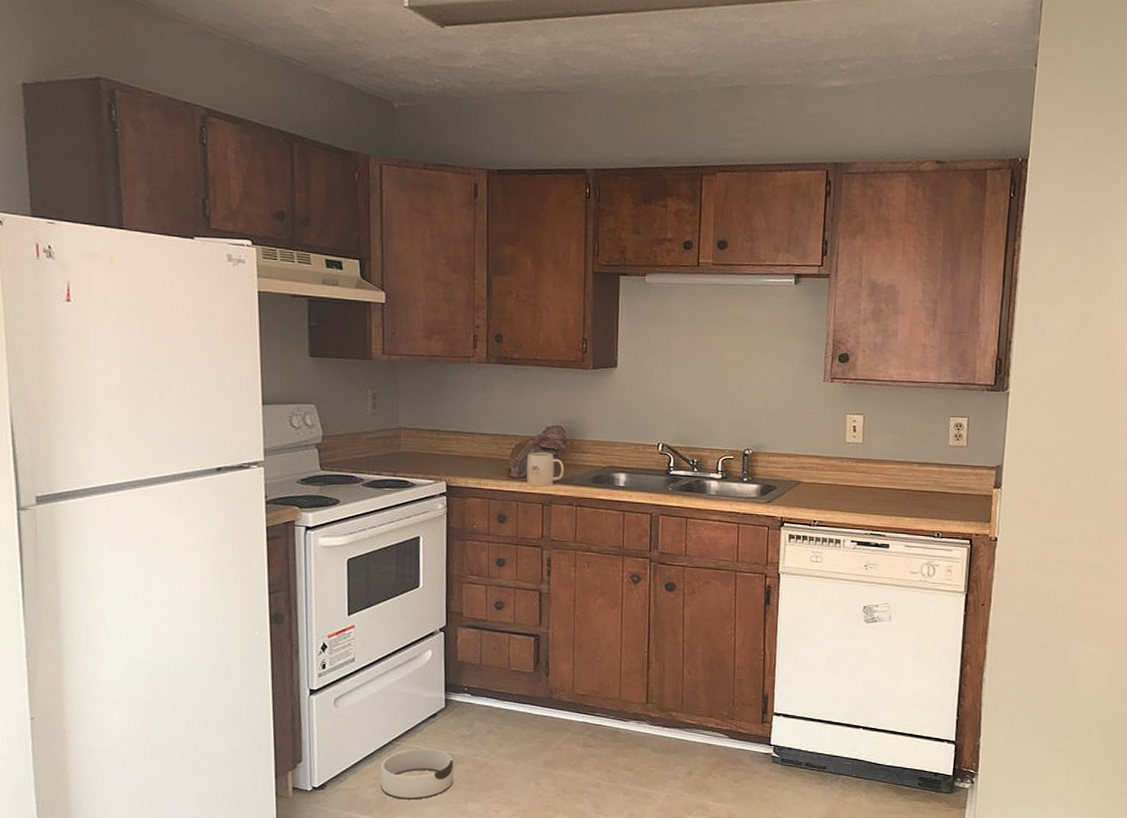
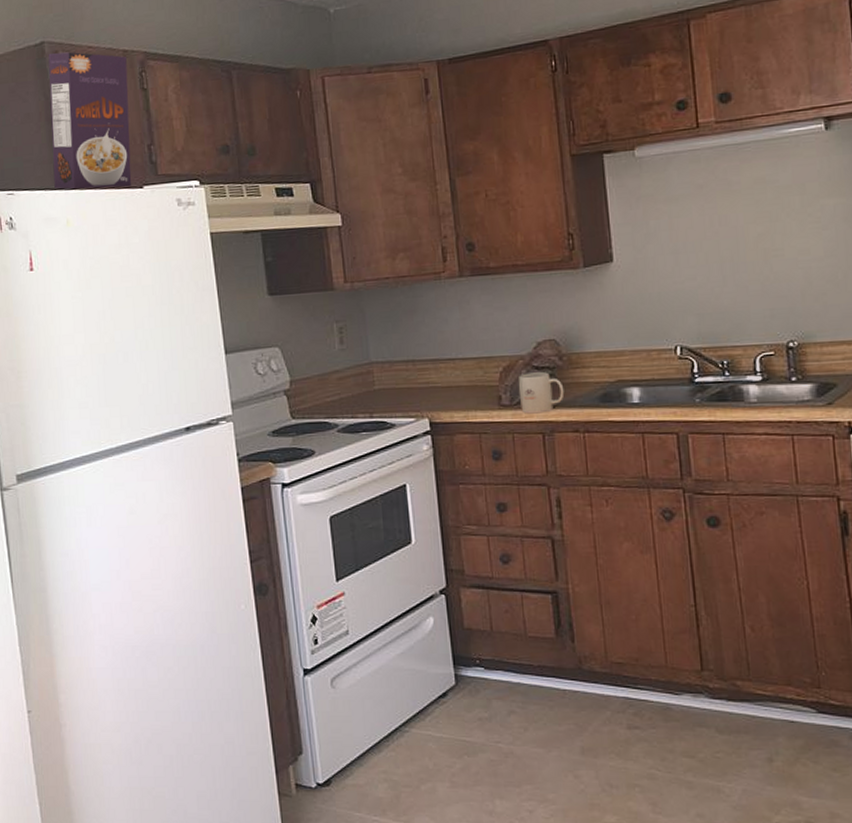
cereal box: none [100,90,187,236] -> present [48,51,132,190]
pet bowl: present [380,748,454,800] -> none [389,734,475,798]

